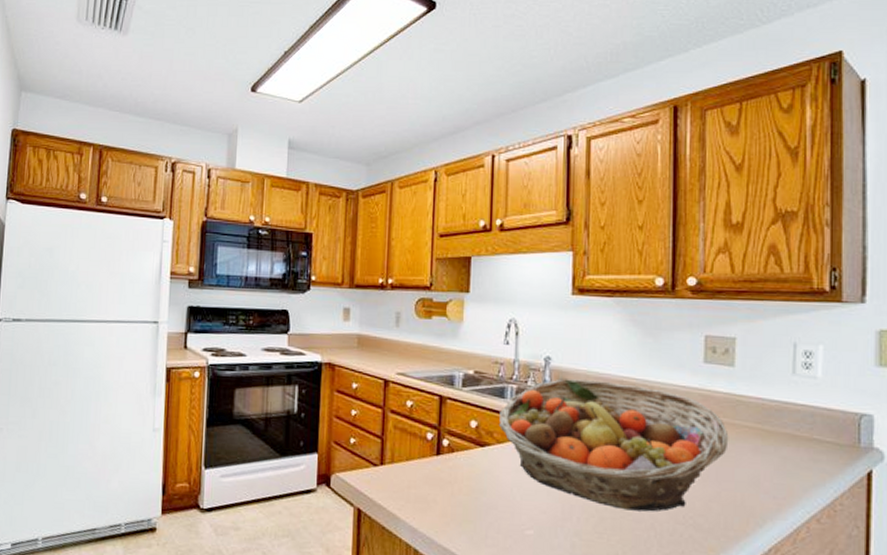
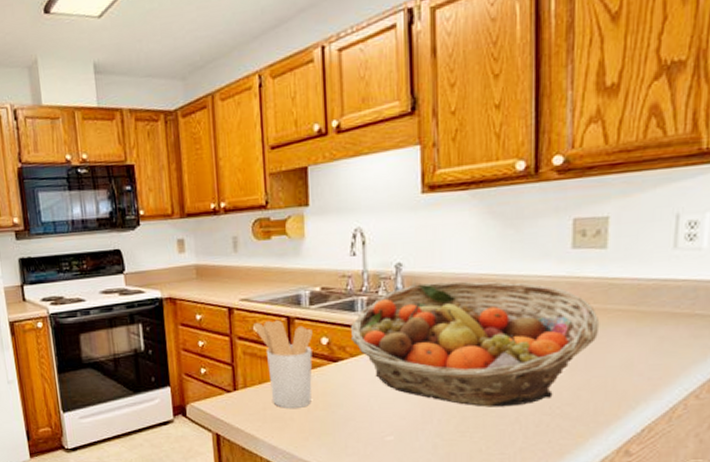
utensil holder: none [407,397,463,490] -> present [253,319,313,408]

